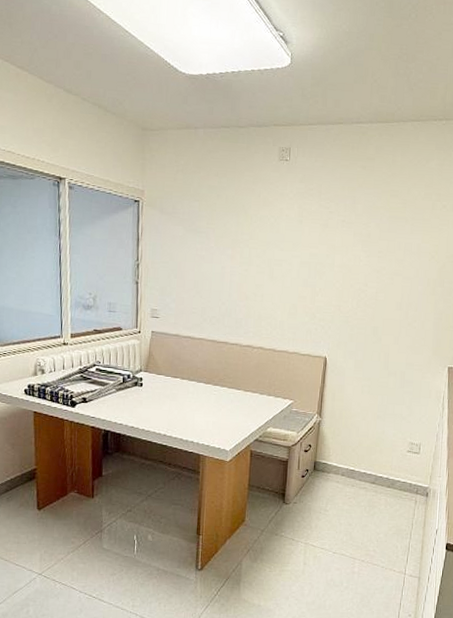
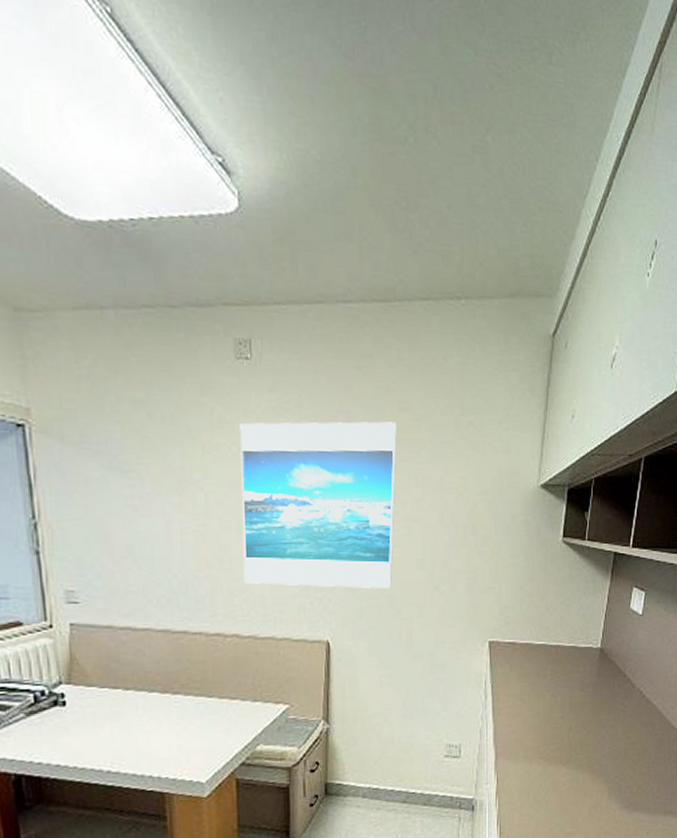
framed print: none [270,202,388,322] -> present [240,421,397,588]

